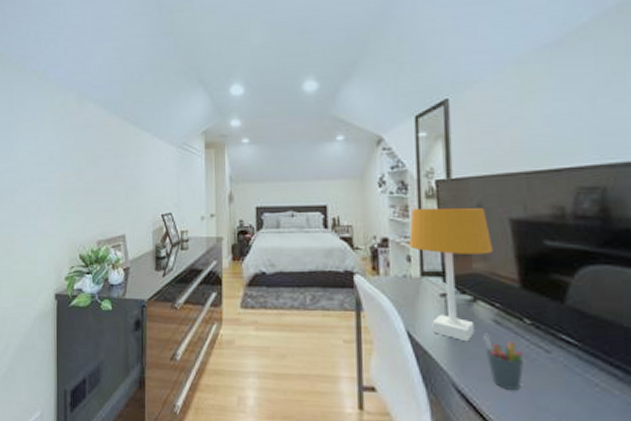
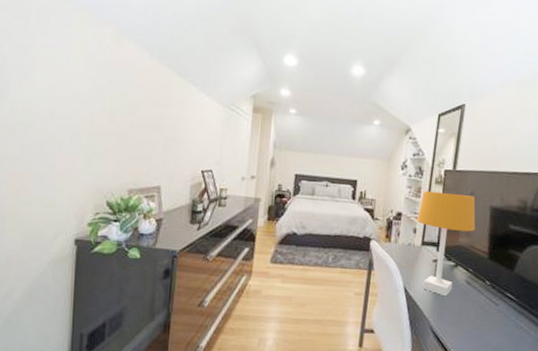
pen holder: present [484,333,523,390] -> none [457,290,481,332]

